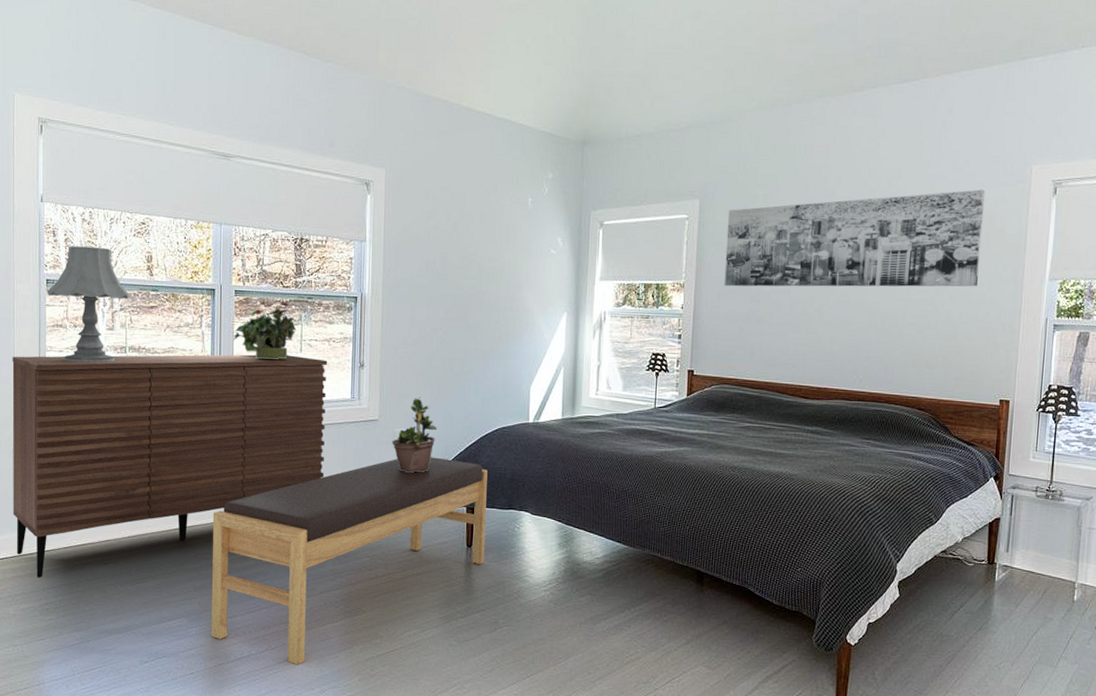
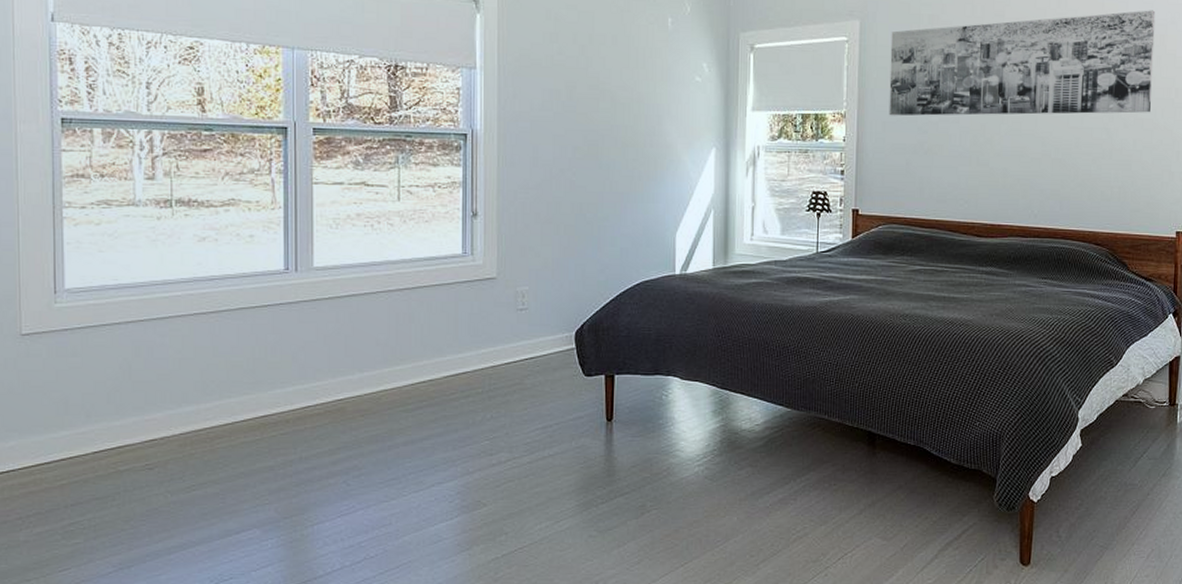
sideboard: present [12,354,328,578] -> none [16,204,433,492]
table lamp: present [47,246,129,363] -> none [63,76,175,221]
bench: present [211,457,488,665] -> none [291,319,629,575]
potted plant: present [234,300,297,360] -> none [313,139,393,211]
potted plant: present [392,397,438,473] -> none [514,249,569,338]

